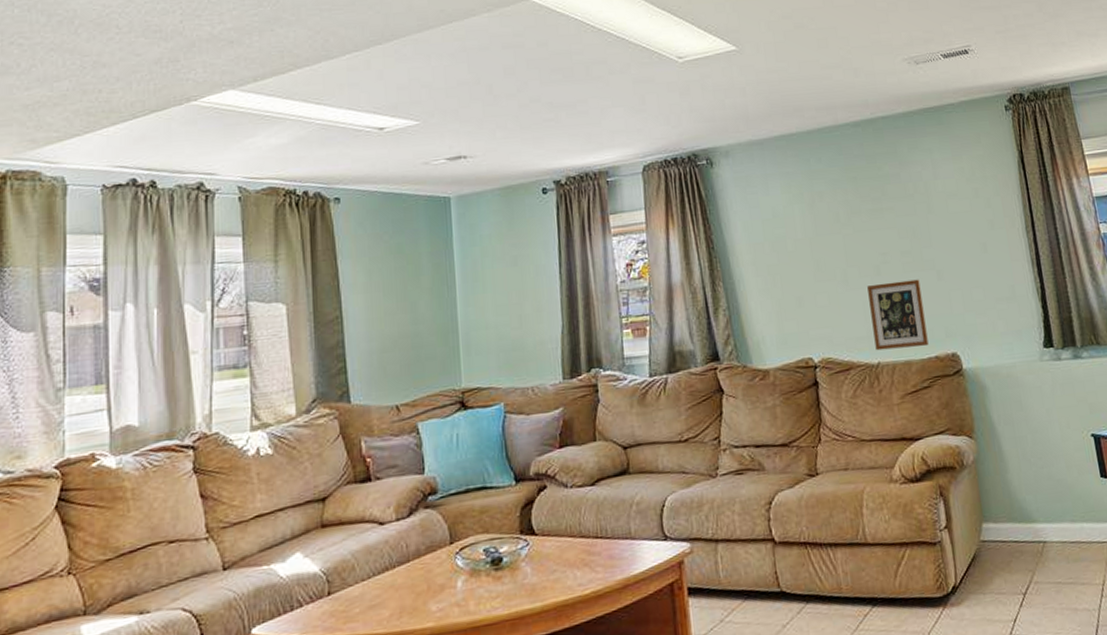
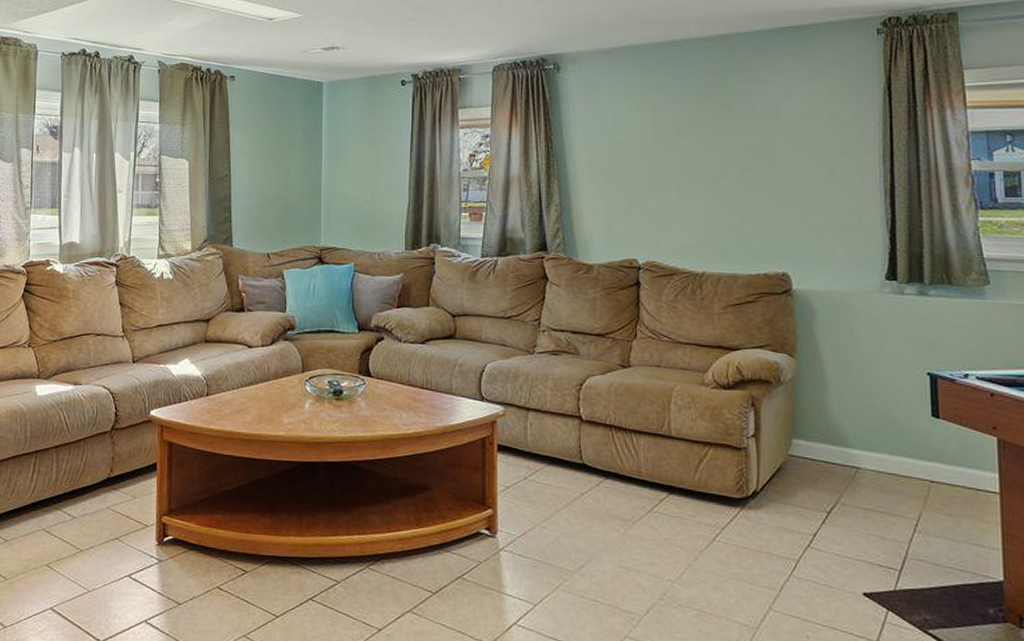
picture frame: present [867,279,929,351] -> none [701,197,758,263]

